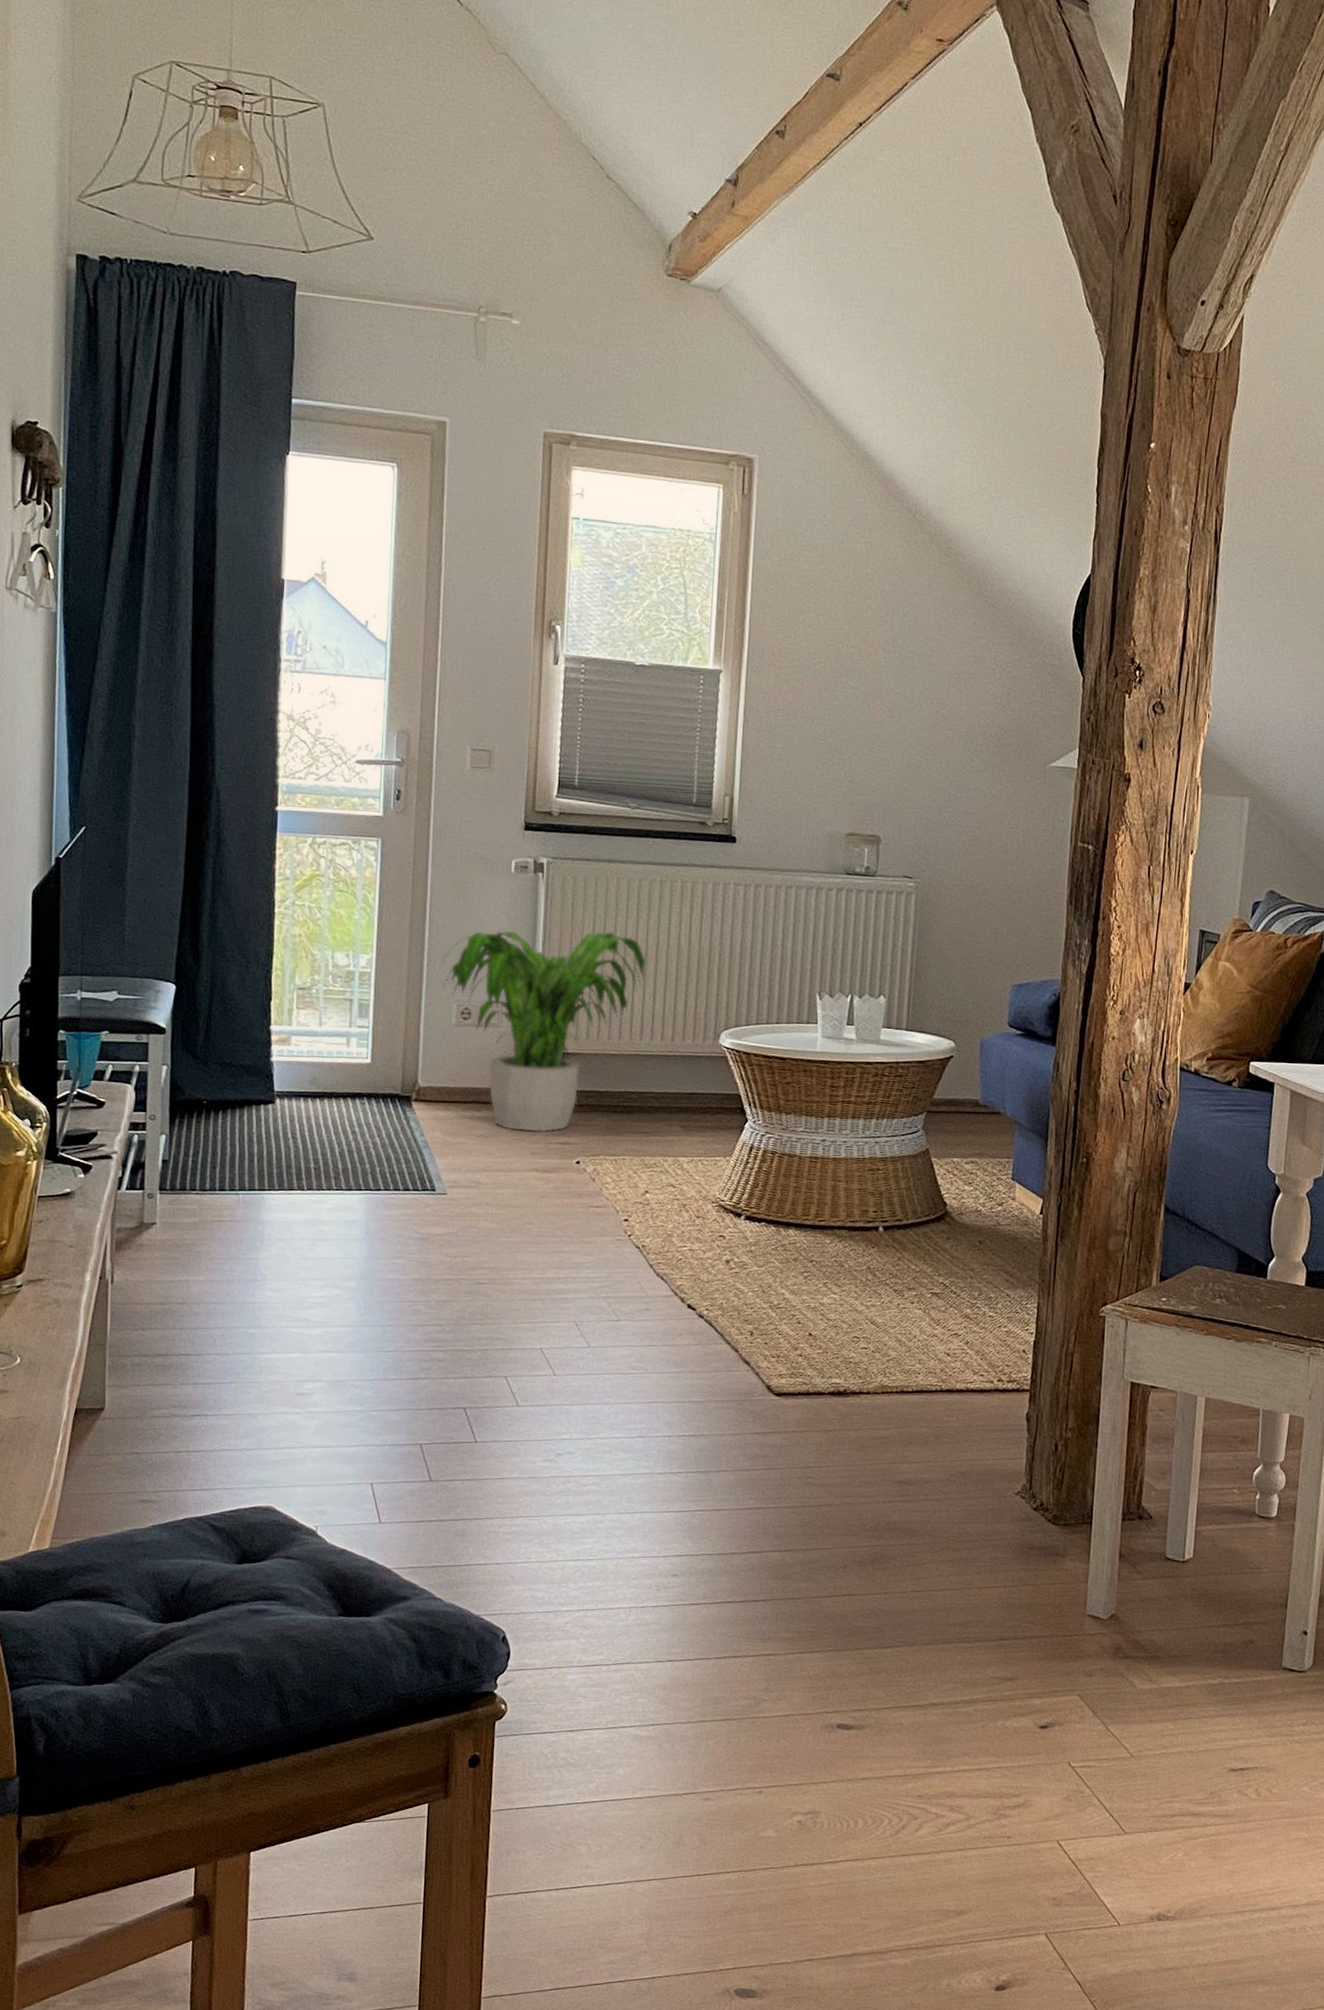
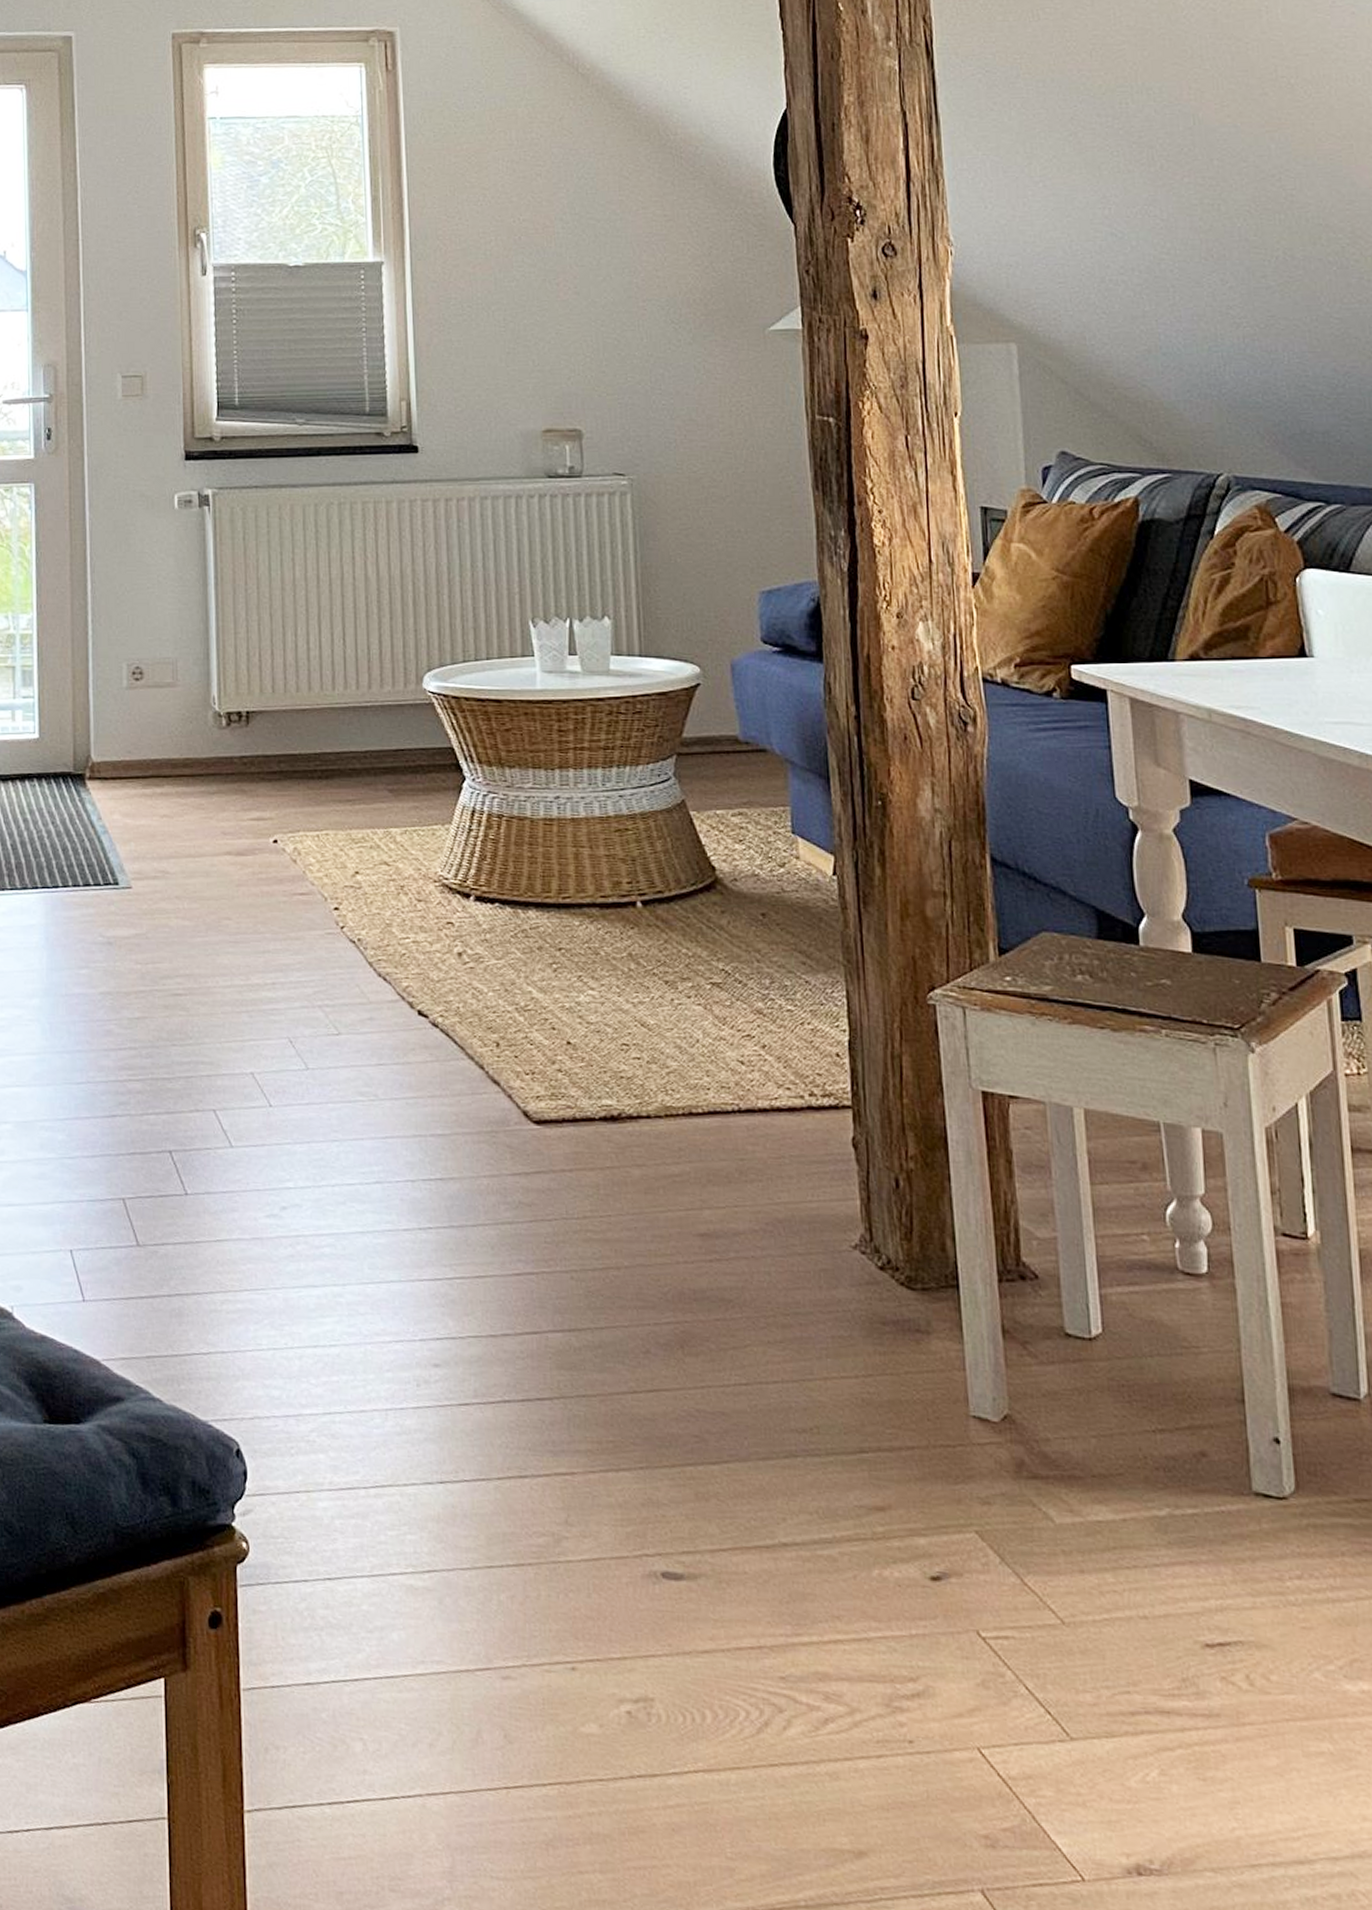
potted plant: present [439,930,647,1133] -> none [105,566,332,808]

